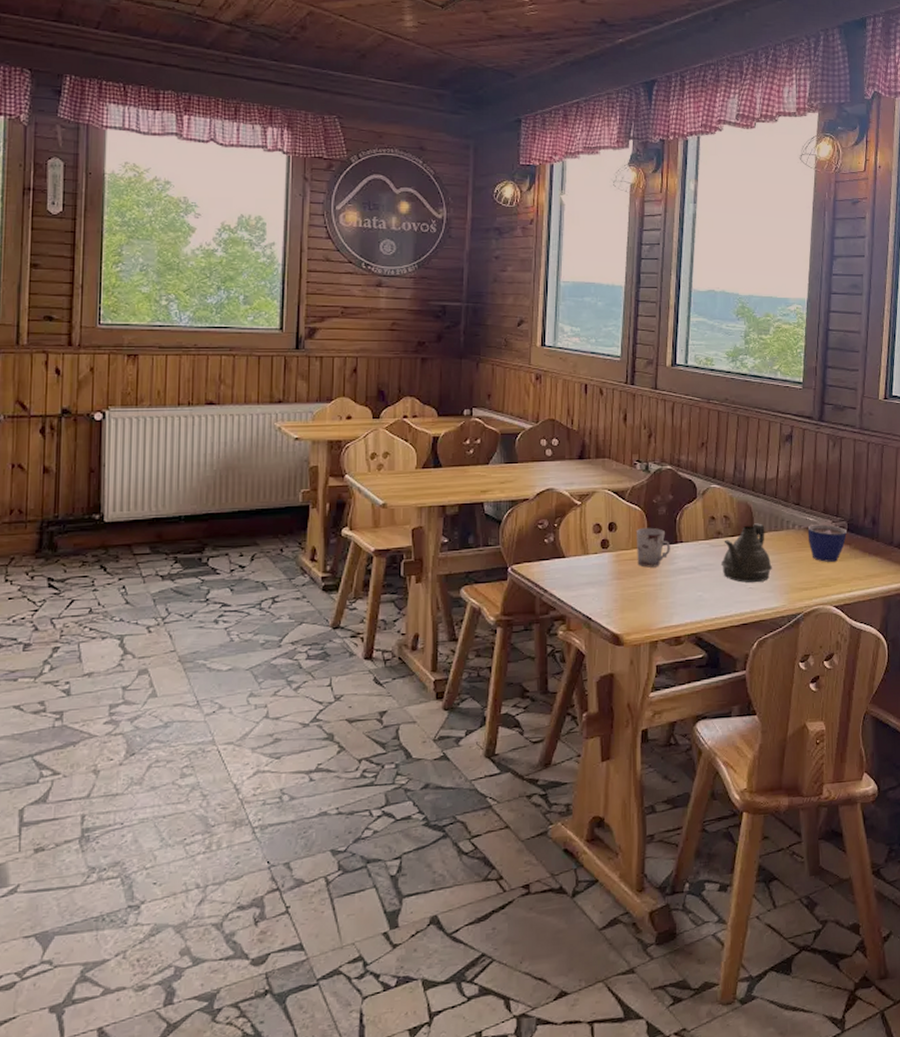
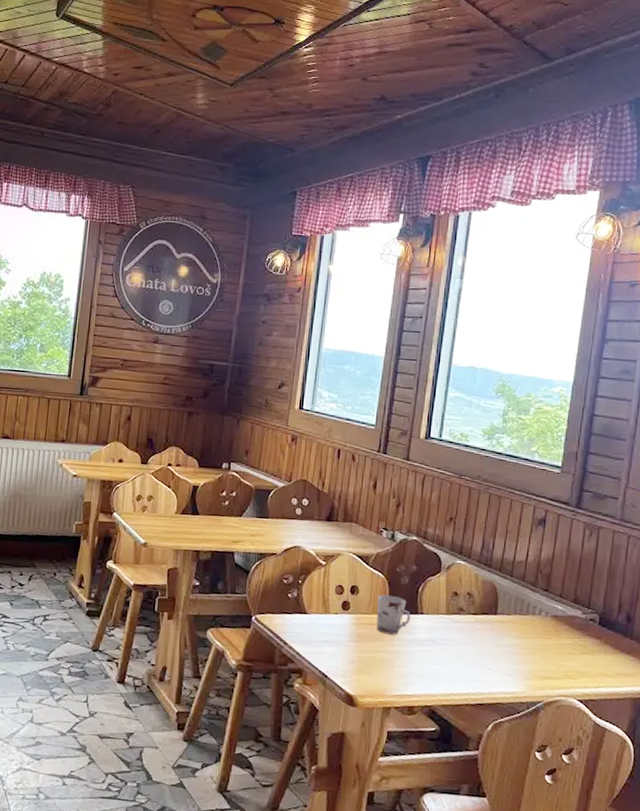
teapot: present [720,523,772,583] -> none [460,604,514,664]
cup: present [807,524,847,562] -> none [554,613,598,654]

